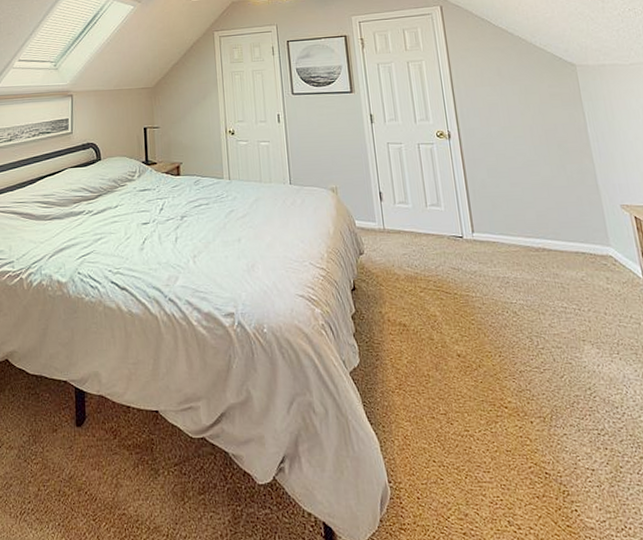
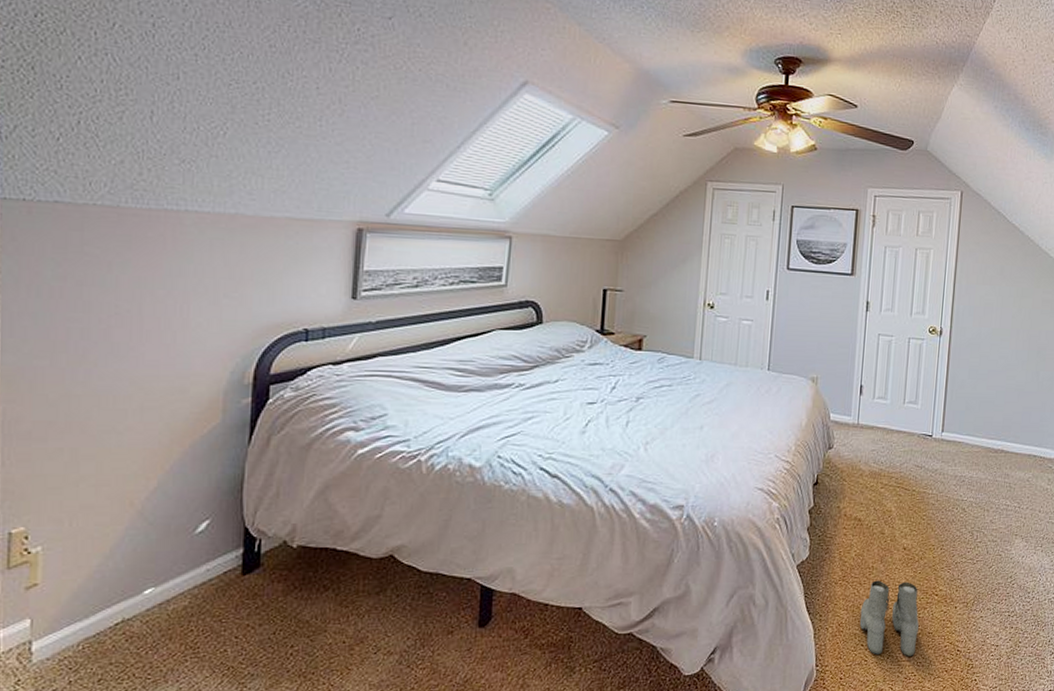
boots: none [424,389,496,477] -> present [859,580,919,657]

